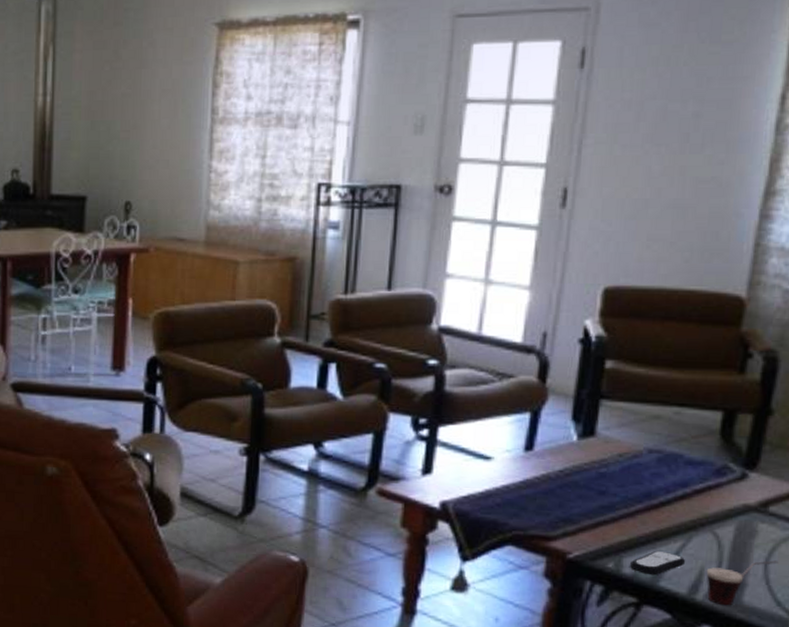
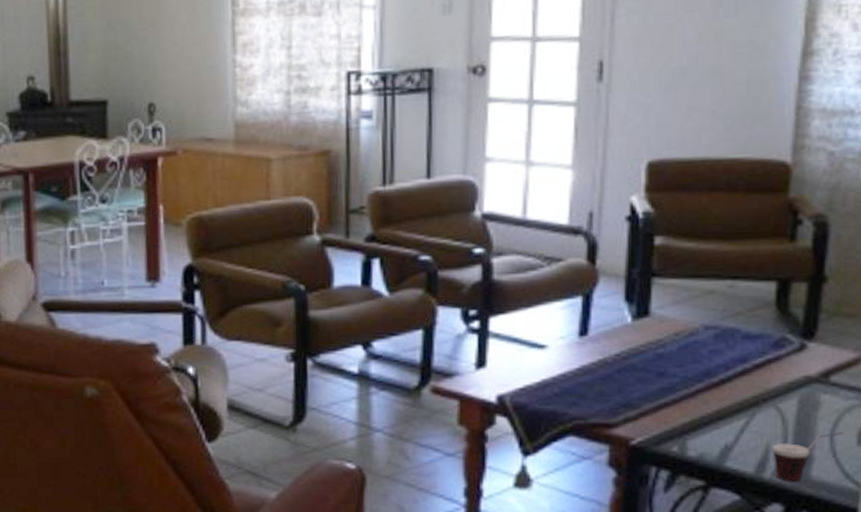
remote control: present [629,550,686,575] -> none [694,430,751,456]

